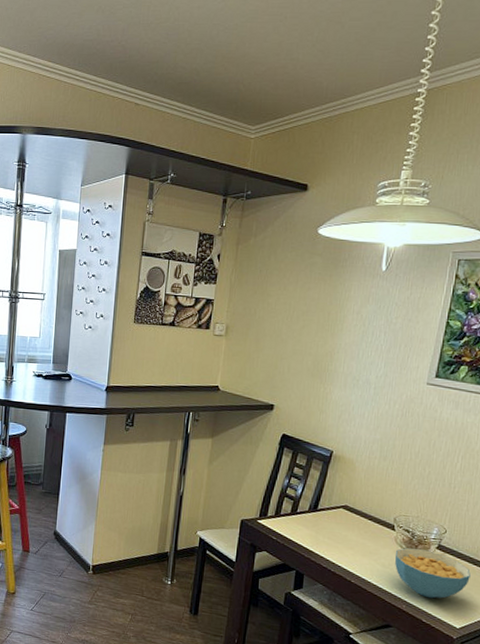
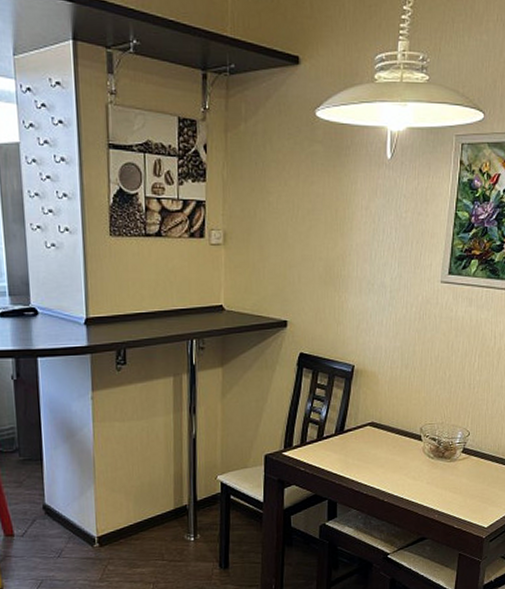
cereal bowl: present [394,548,471,599] -> none [424,455,494,504]

